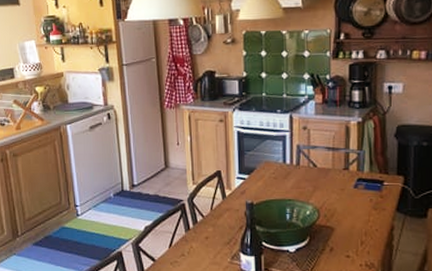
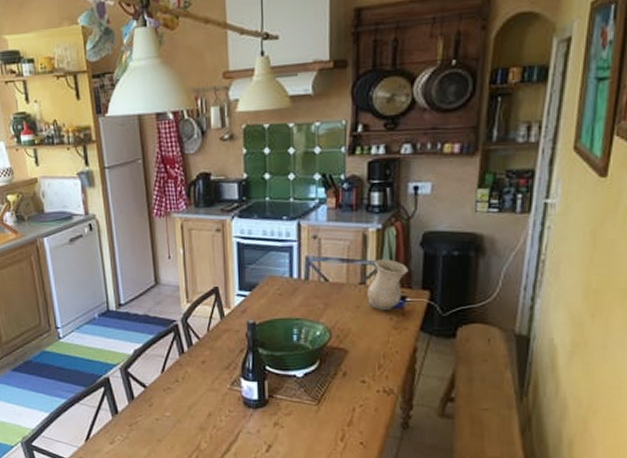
vase: none [350,148,385,192] -> present [367,259,409,310]

